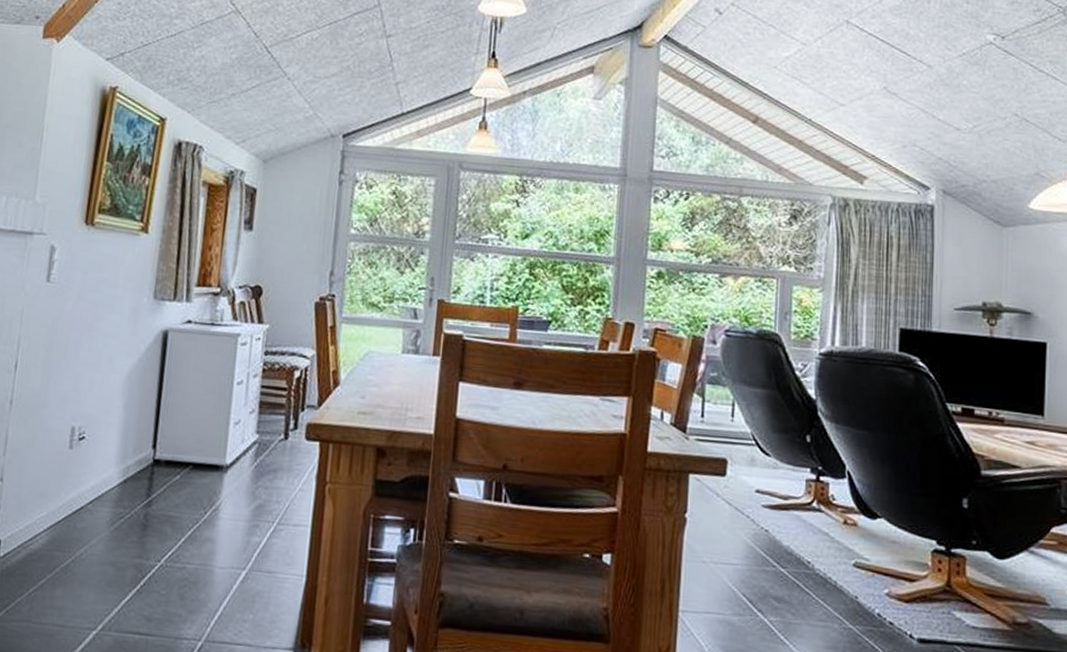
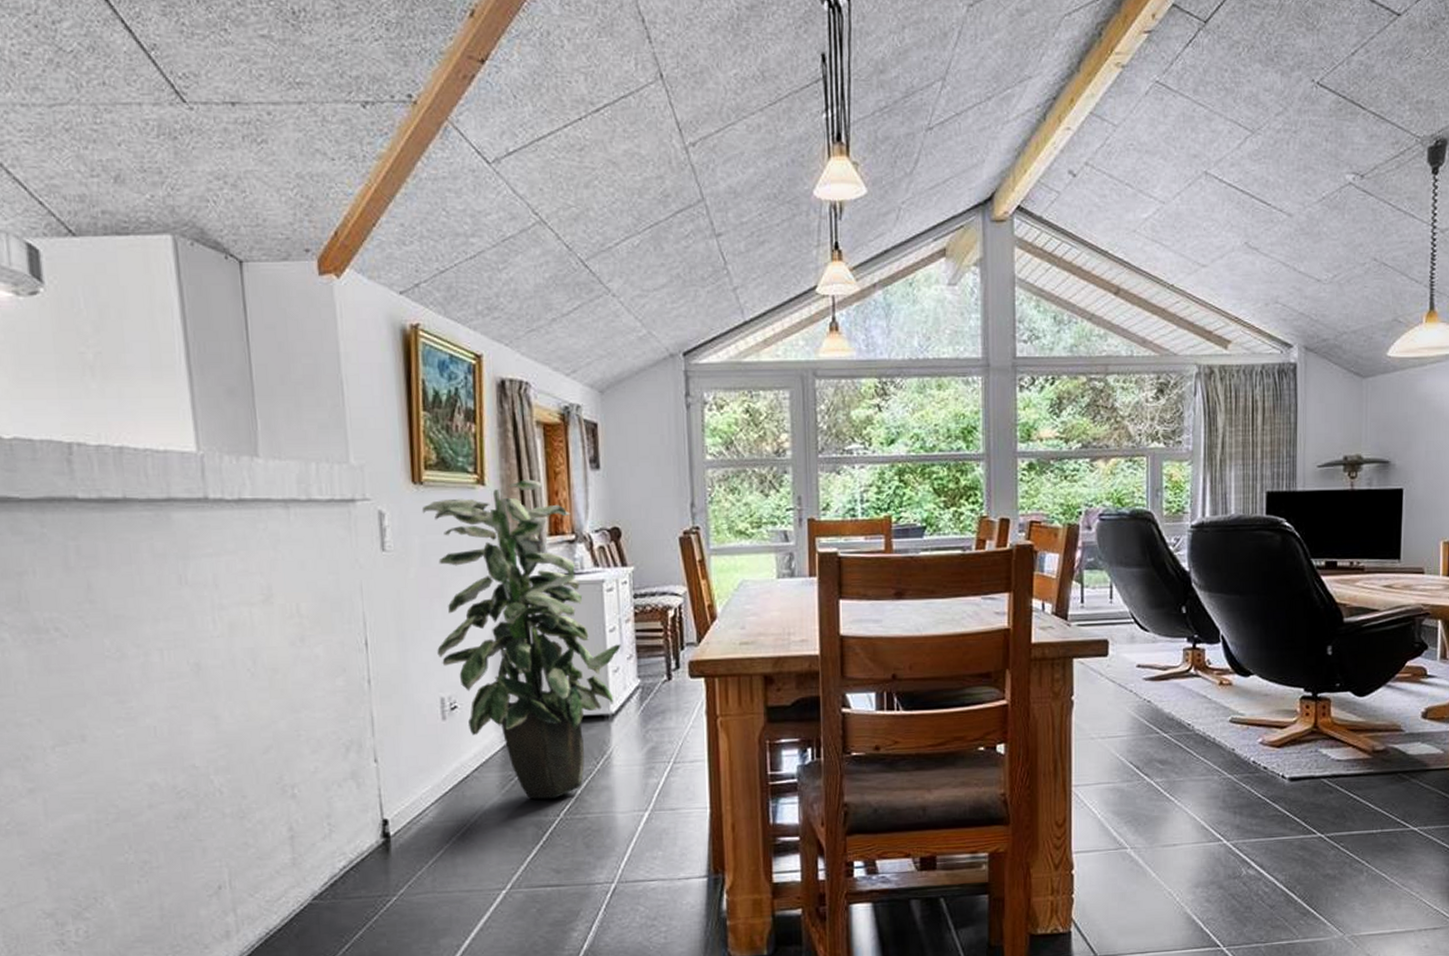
indoor plant: none [77,232,246,543] -> present [421,479,621,800]

